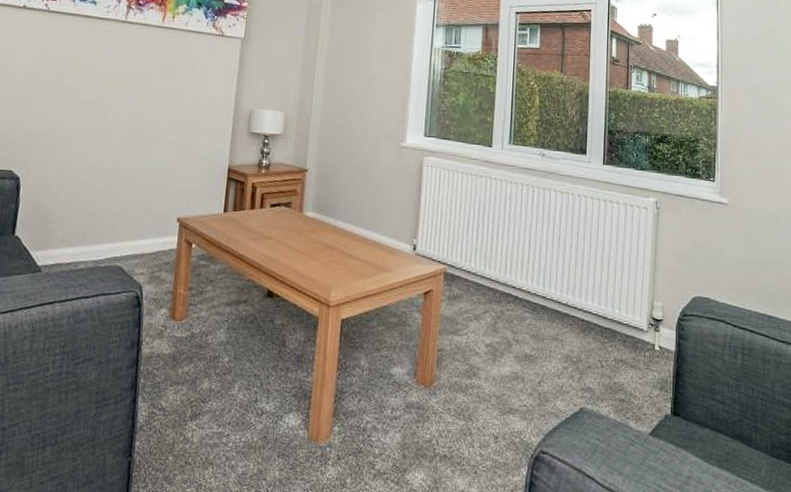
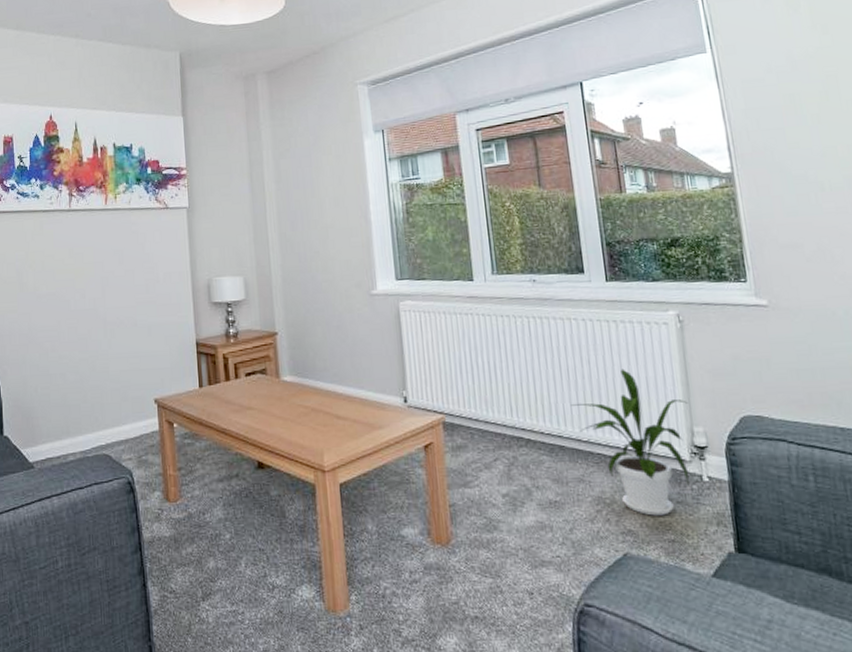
house plant: none [556,243,653,377] -> present [570,369,690,516]

